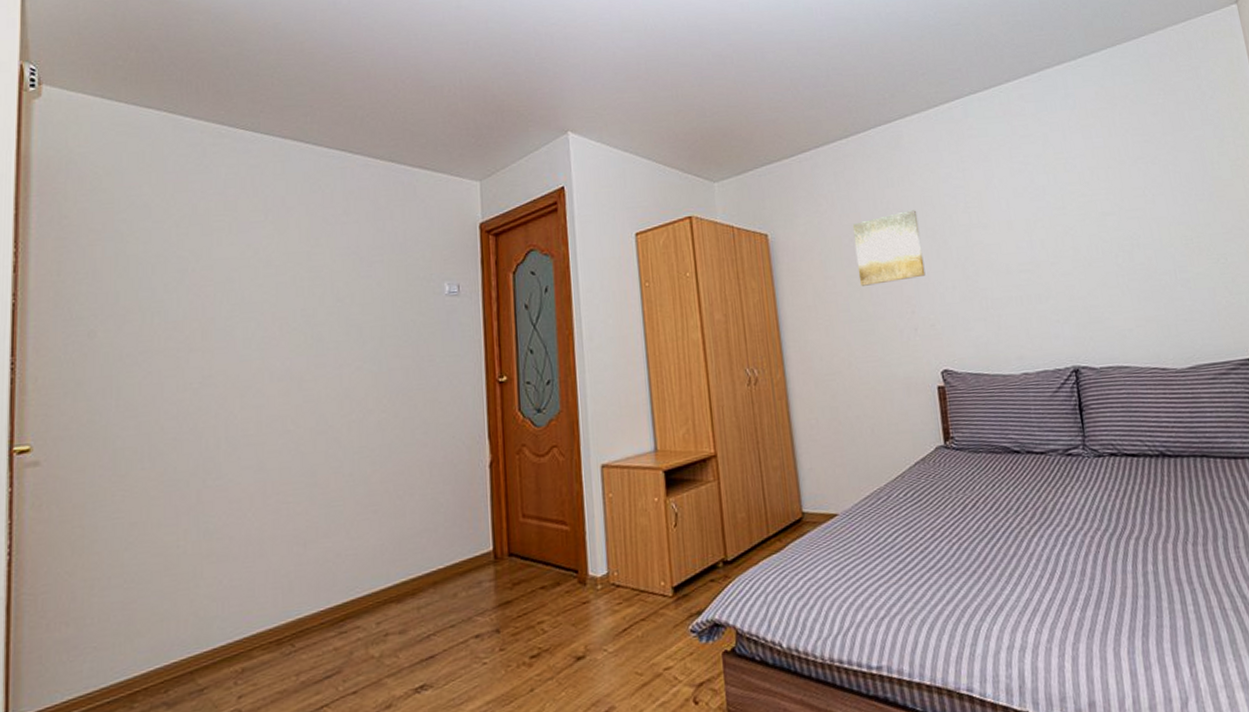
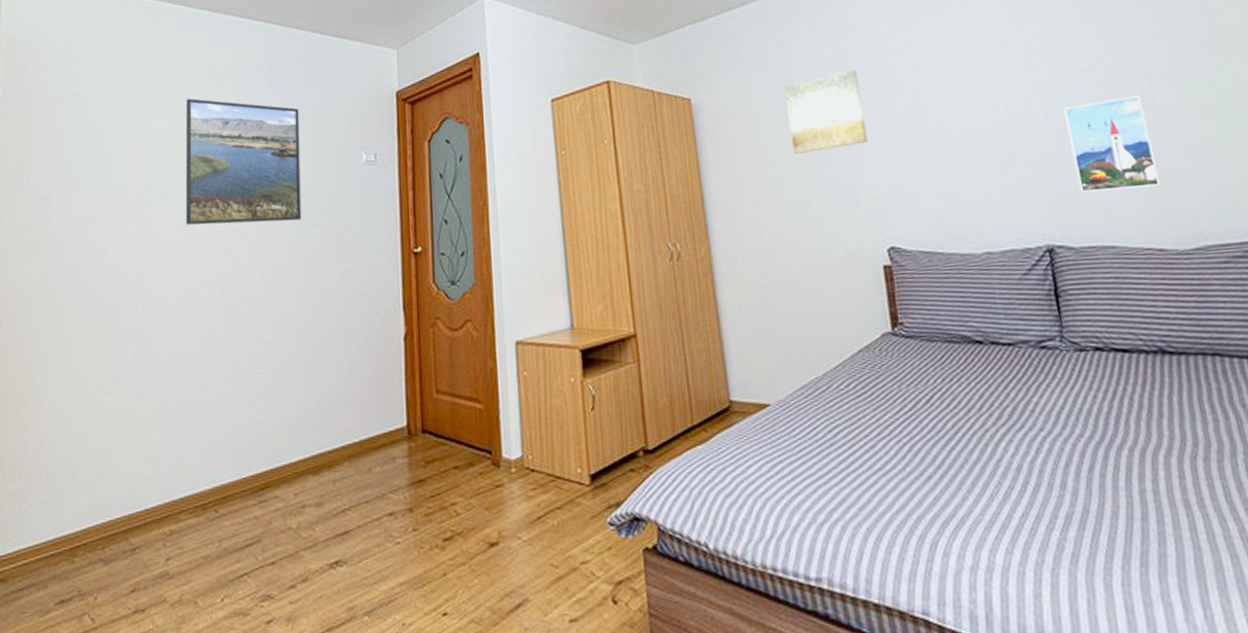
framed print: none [253,226,381,358] -> present [185,98,302,225]
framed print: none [1089,236,1164,320] -> present [1063,95,1160,192]

